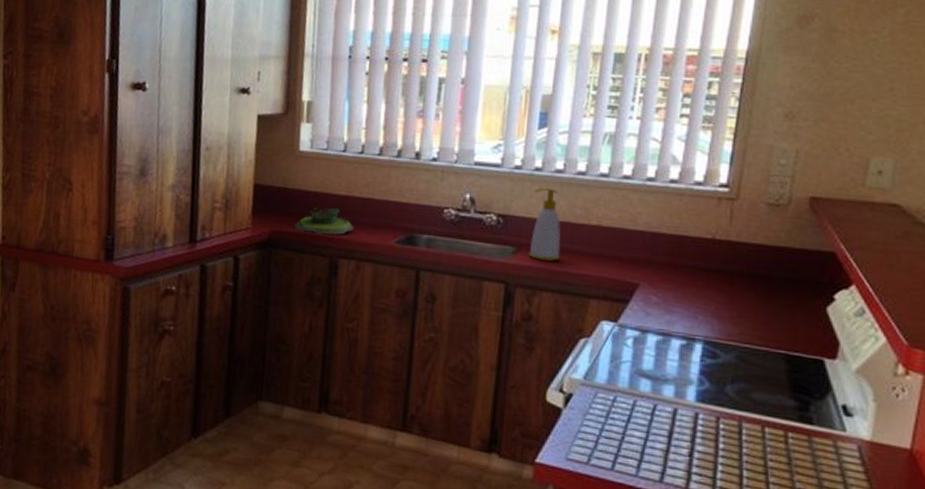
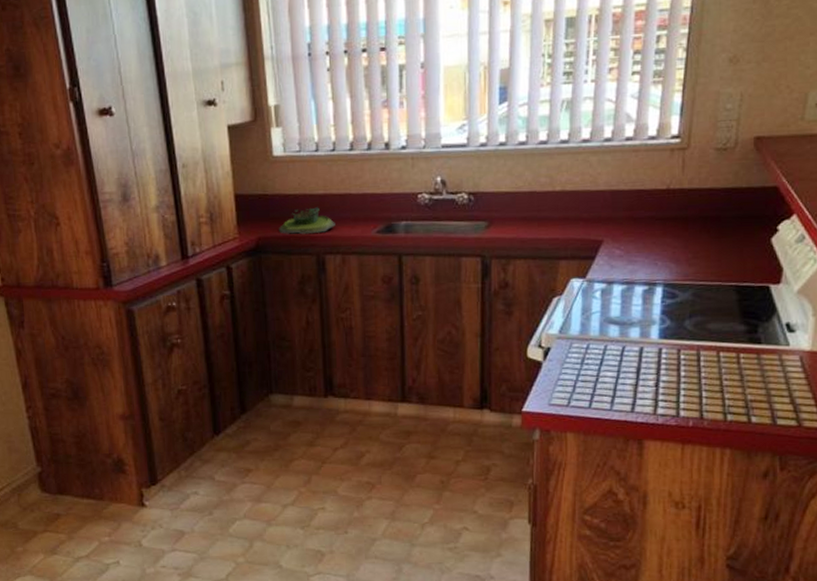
soap bottle: present [529,187,561,261] -> none [500,161,530,231]

